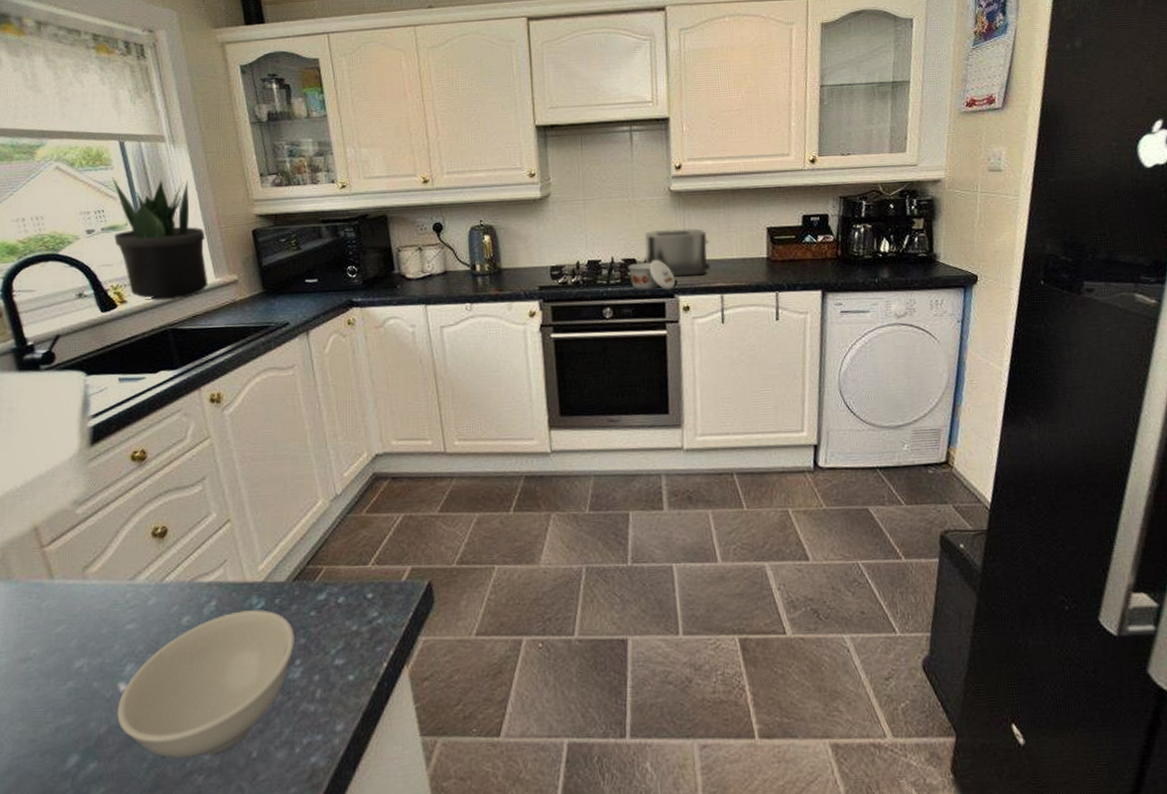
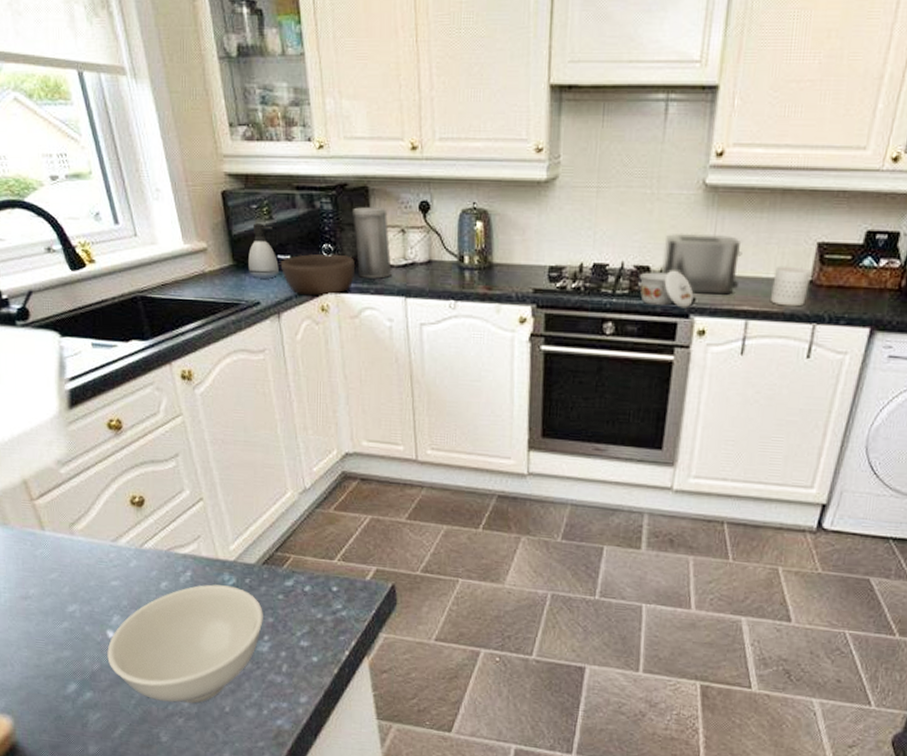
planter: present [111,177,208,299] -> none [72,115,177,262]
soap dispenser: none [278,254,307,302] -> present [248,223,279,279]
wooden bowl: none [308,273,379,313] -> present [280,253,356,296]
canister: none [373,231,412,292] -> present [351,206,392,279]
mug: none [737,247,767,280] -> present [769,265,812,307]

